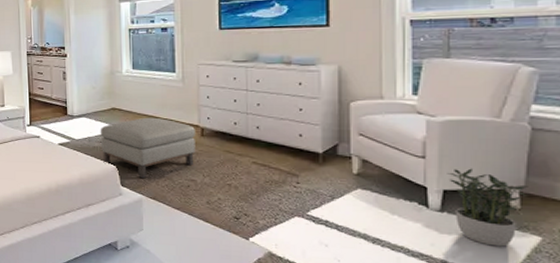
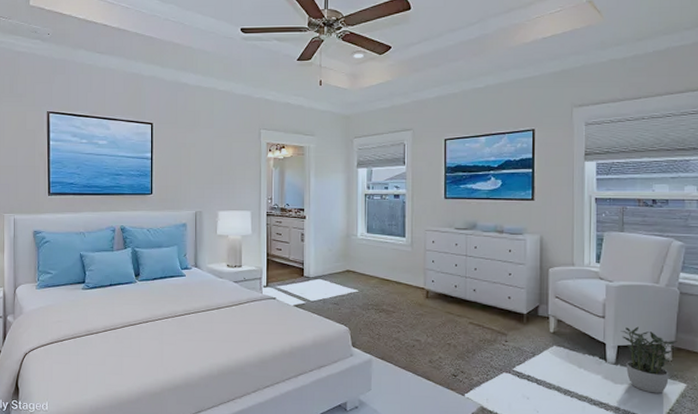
ottoman: present [100,117,196,179] -> none [334,279,421,340]

